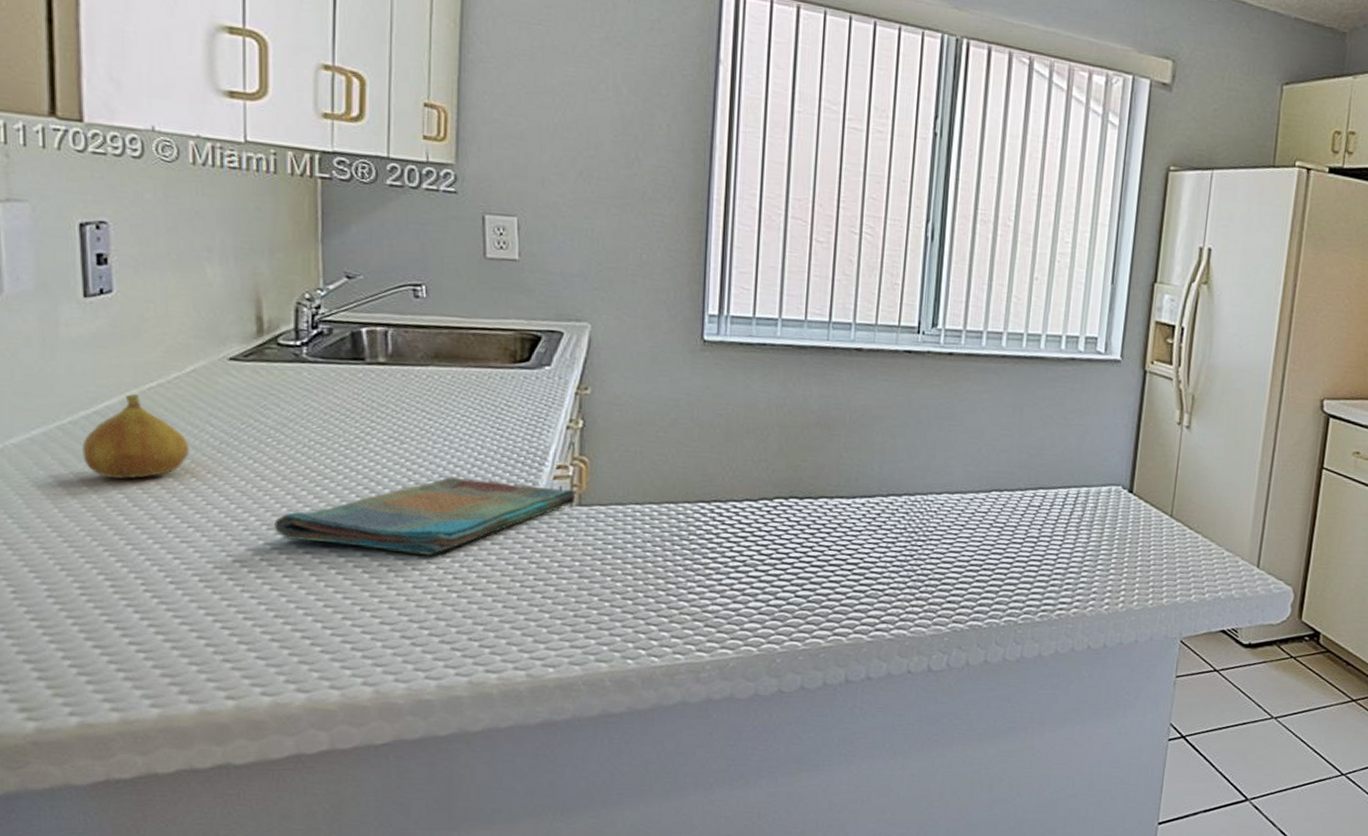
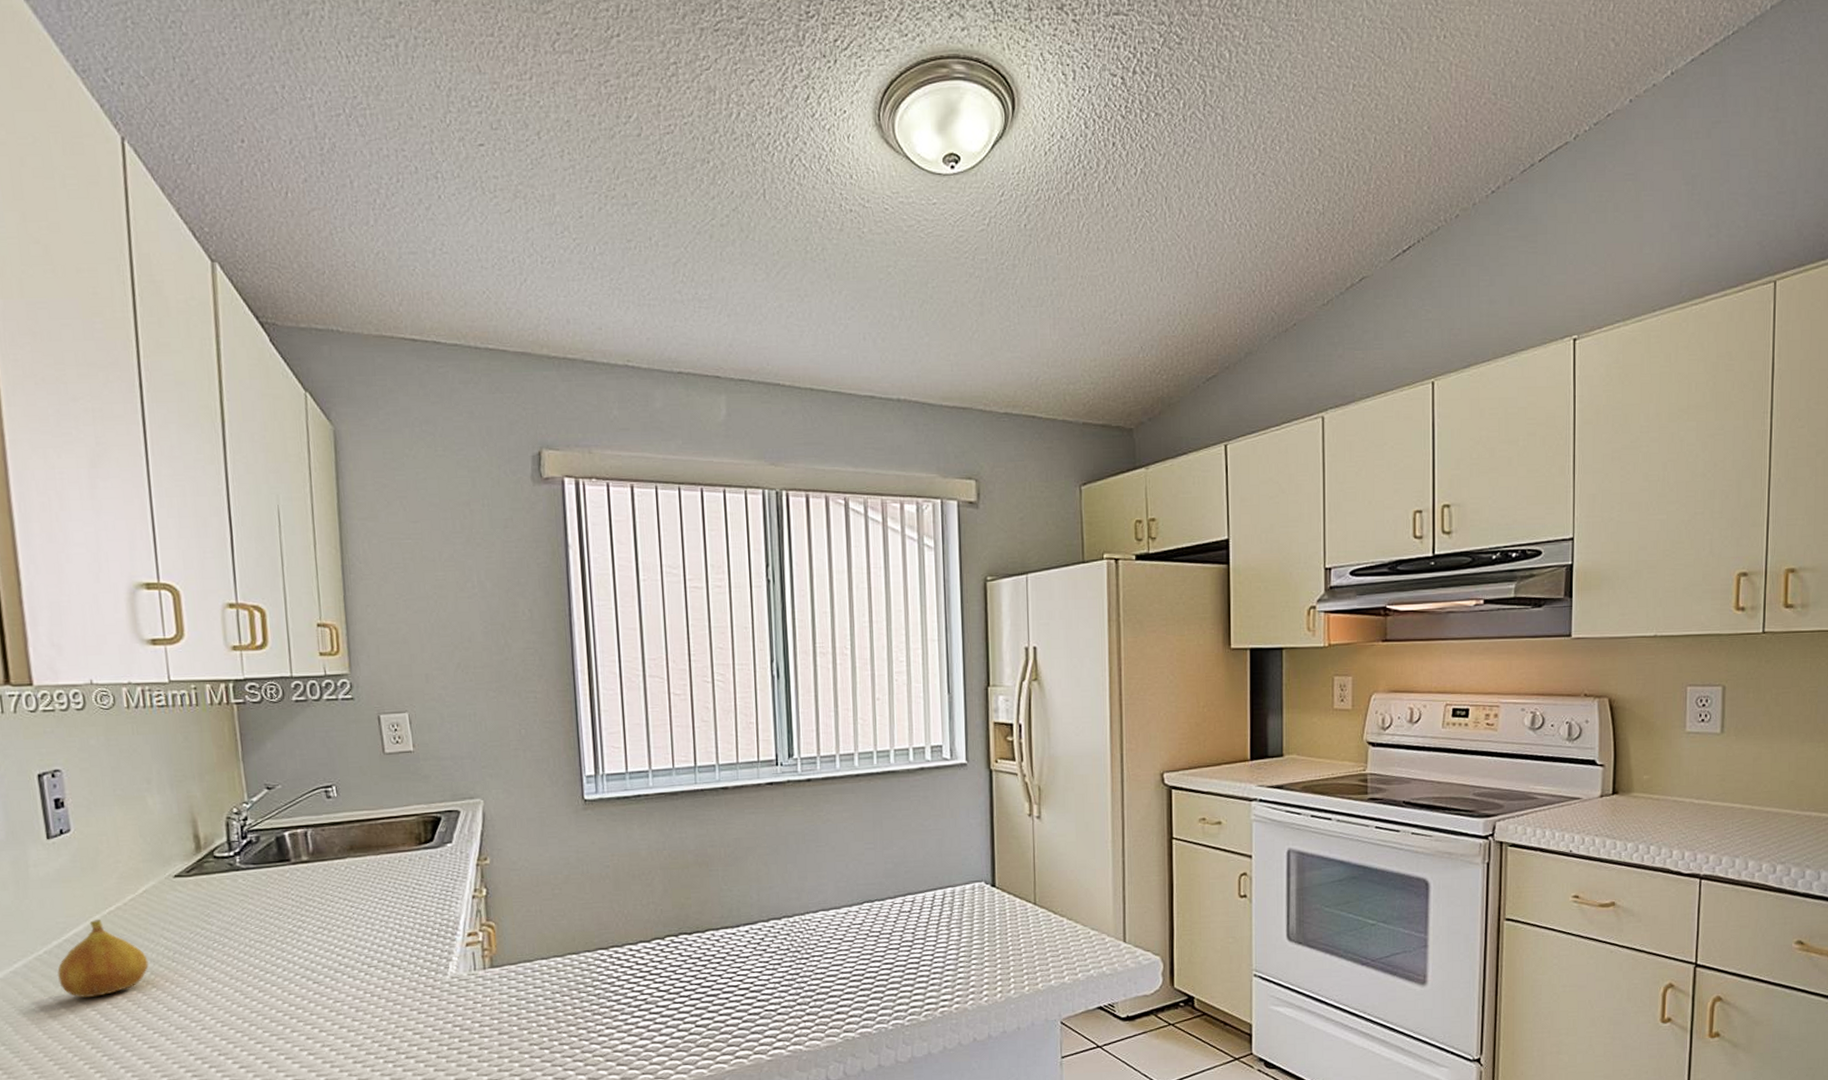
dish towel: present [273,476,576,556] -> none [226,953,488,1034]

